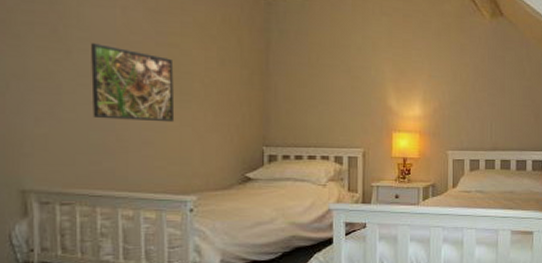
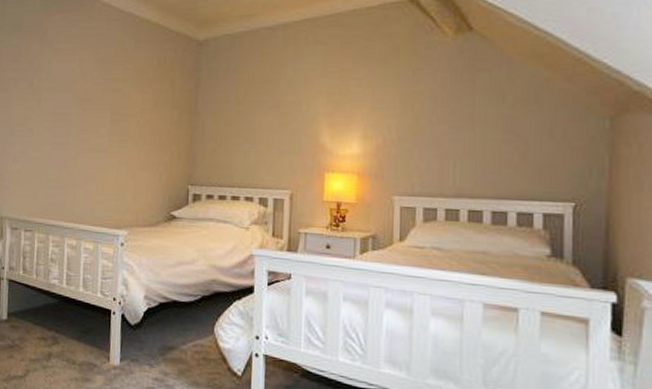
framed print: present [91,43,175,123] -> none [52,92,116,161]

